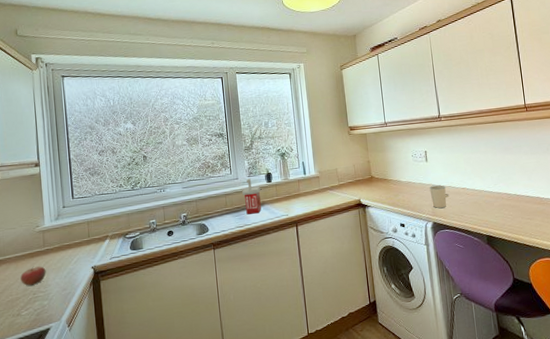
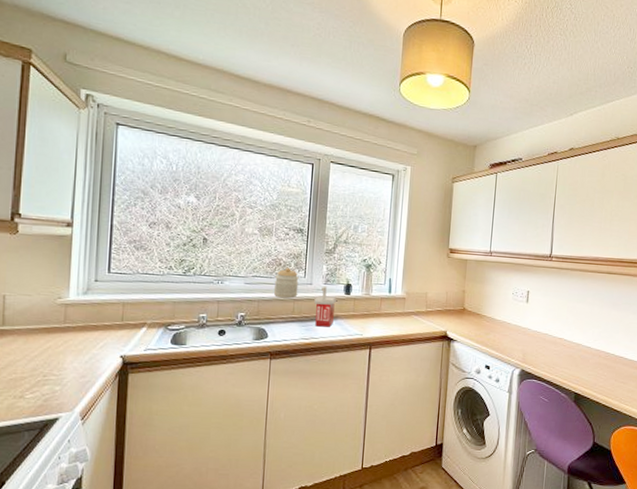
fruit: present [20,266,46,286] -> none [30,344,63,366]
jar: none [207,167,228,196] -> present [273,267,299,299]
cup: present [429,185,450,209] -> none [524,330,544,356]

